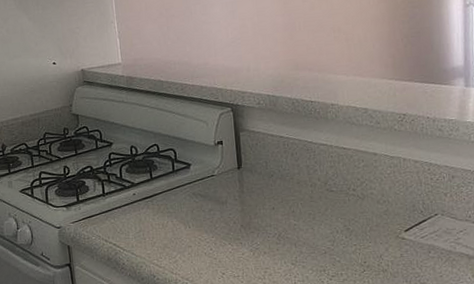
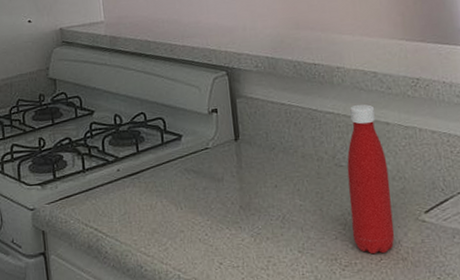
bottle: none [337,137,377,267] -> present [347,104,395,255]

